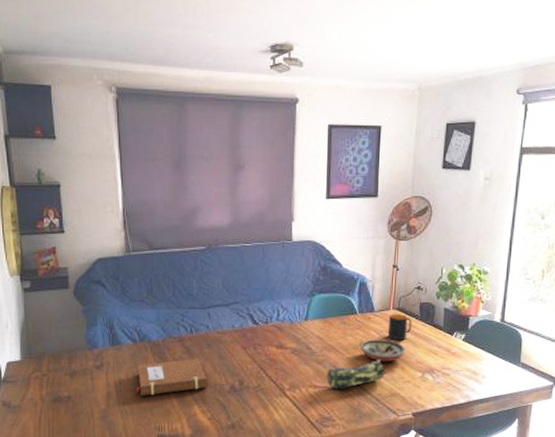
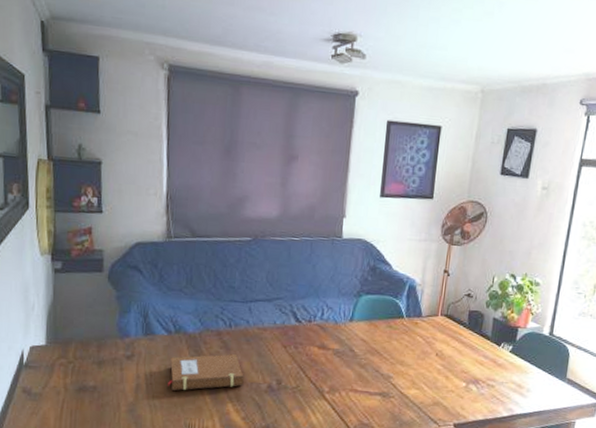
pencil case: present [327,360,385,389] -> none [368,367,429,395]
decorative bowl: present [360,339,405,362] -> none [404,345,451,370]
mug: present [387,314,412,341] -> none [433,320,459,349]

